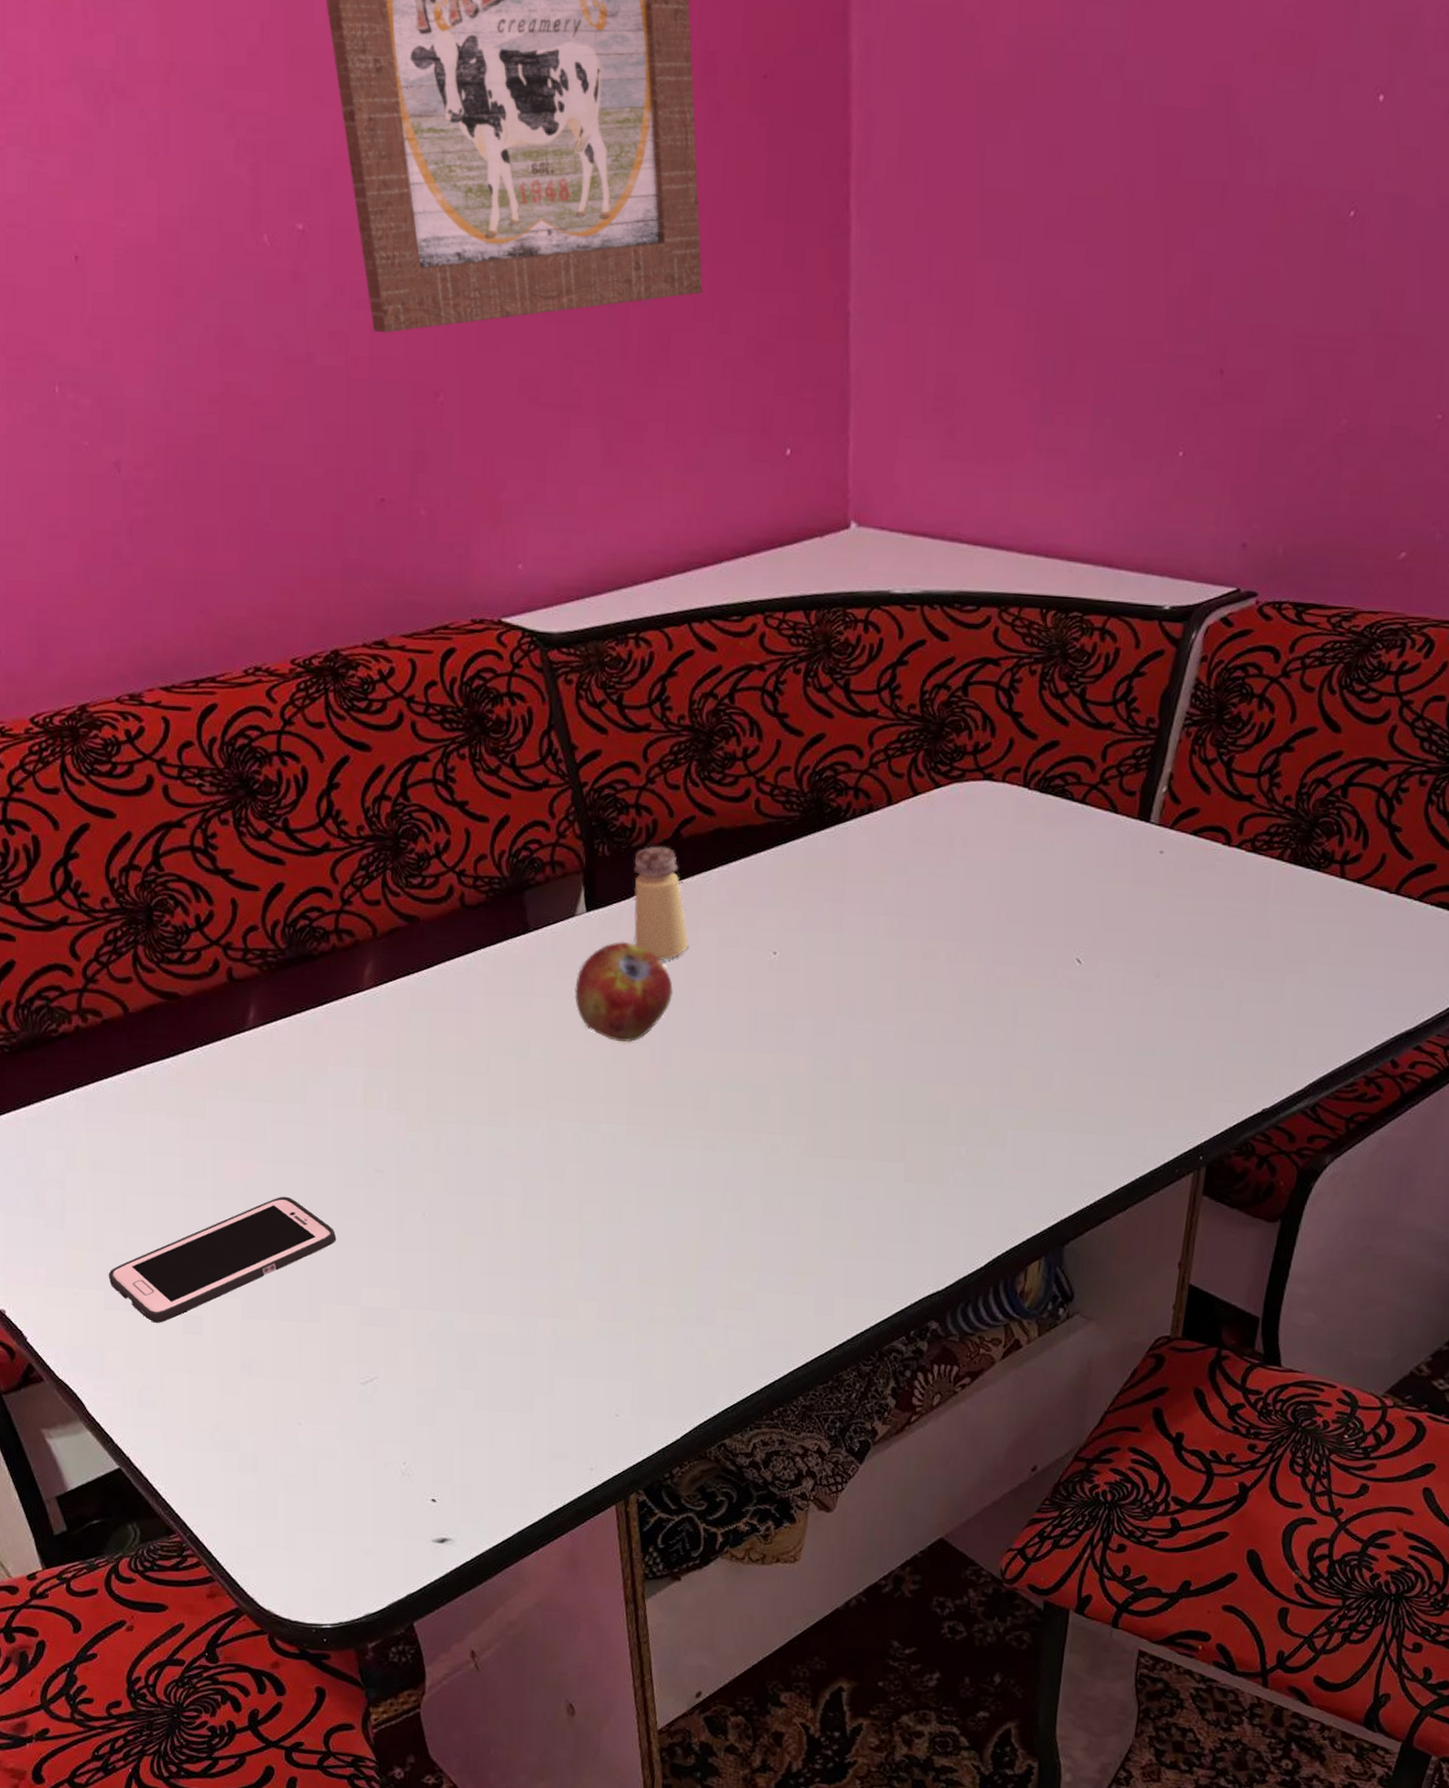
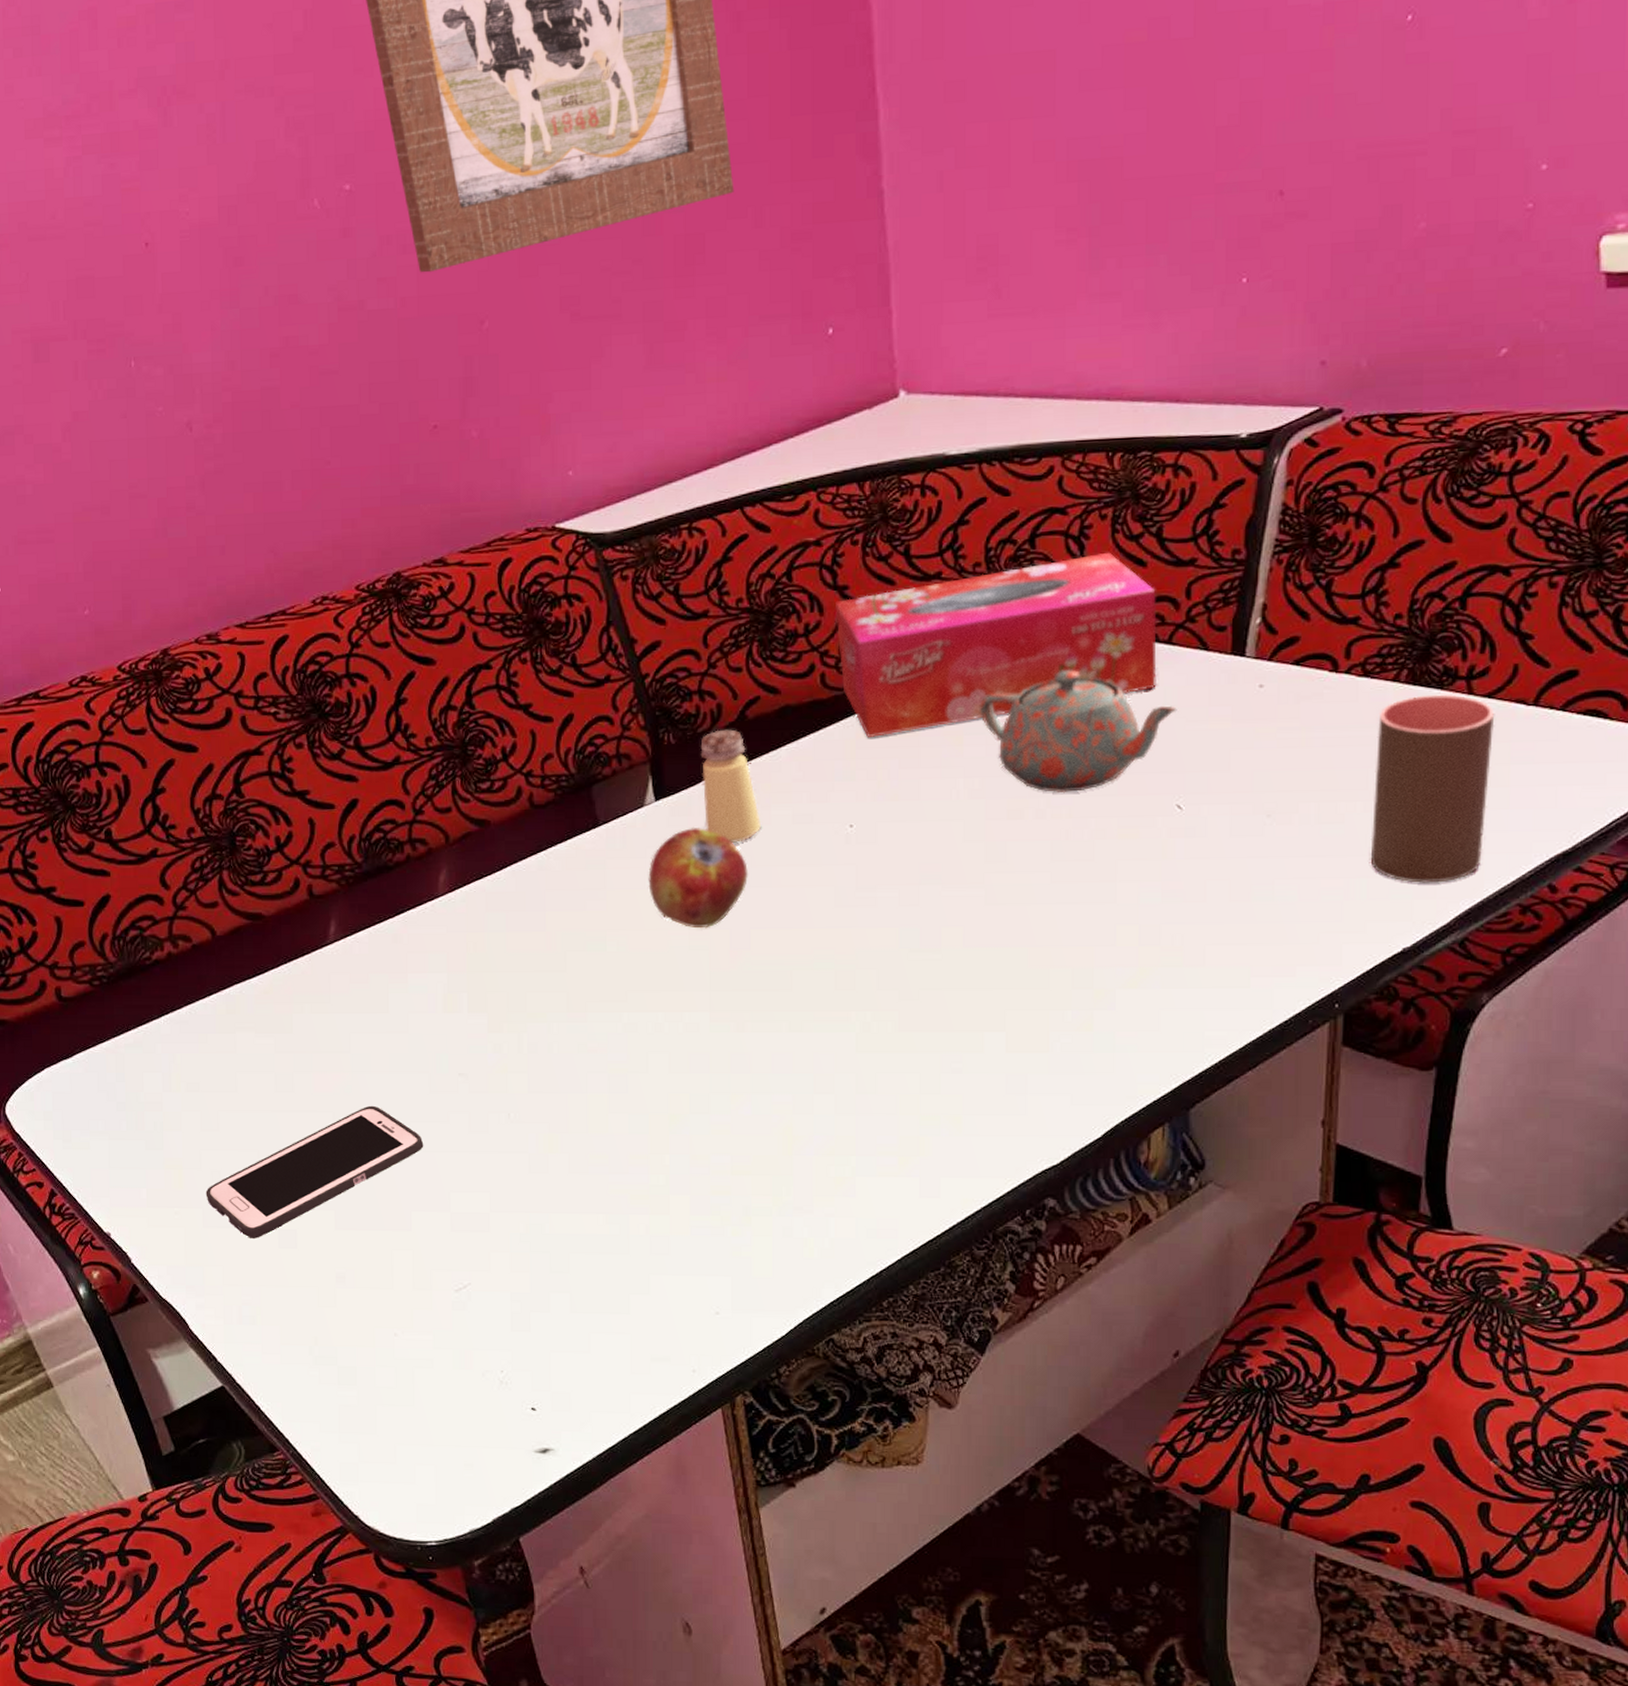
tissue box: none [773,707,1075,867] -> present [836,552,1157,737]
teapot: none [903,819,1085,939] -> present [979,670,1177,793]
cup: none [1242,875,1362,1051] -> present [1370,694,1495,883]

